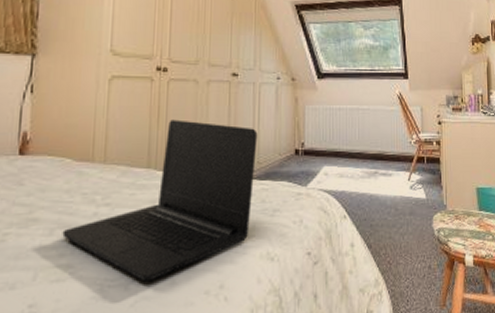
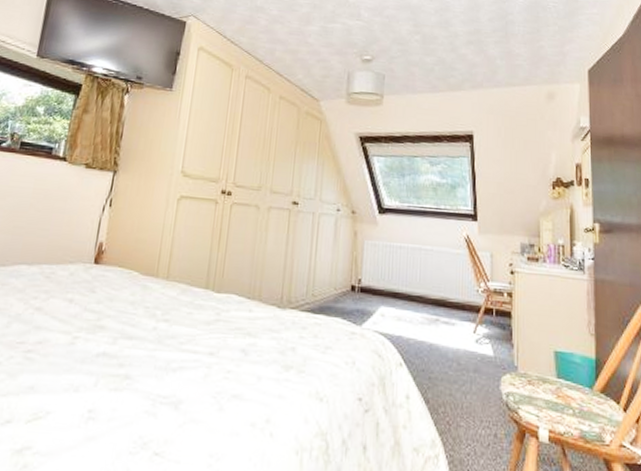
laptop: present [62,119,258,282] -> none [123,243,314,404]

